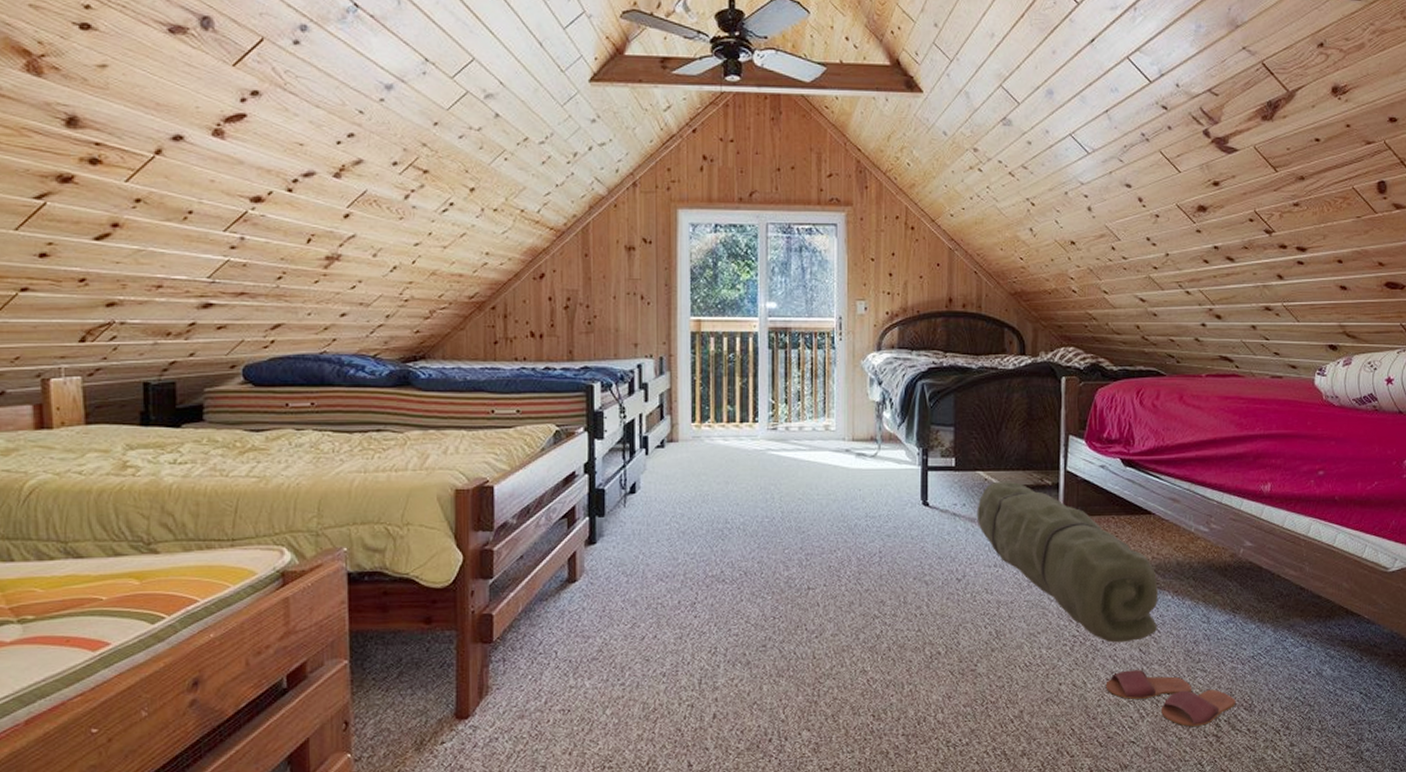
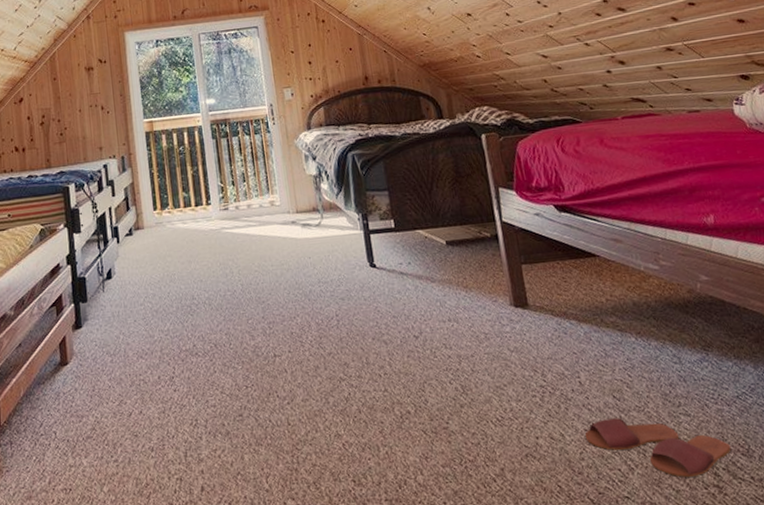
sleeping bag: present [976,481,1159,643] -> none [422,236,628,391]

